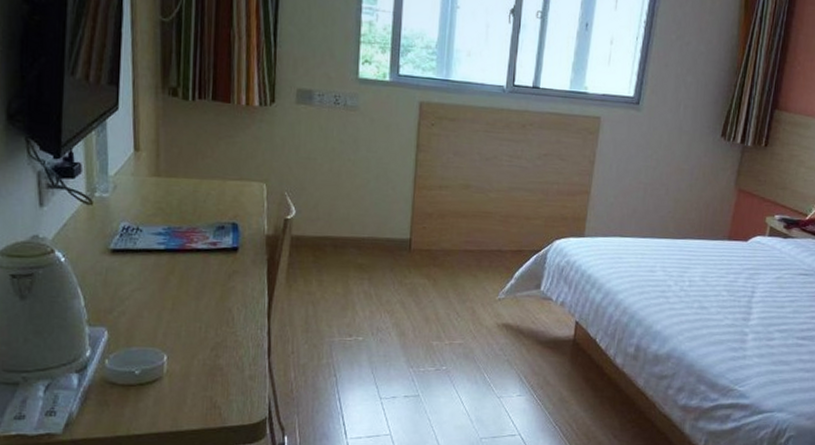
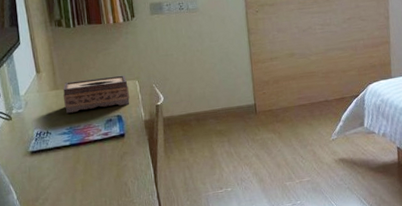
tissue box: none [165,169,253,212] -> present [63,75,130,114]

